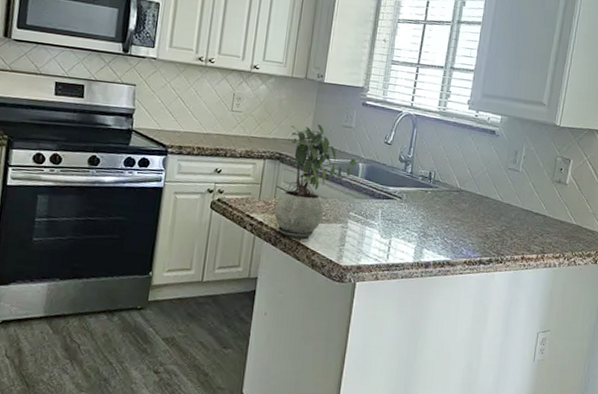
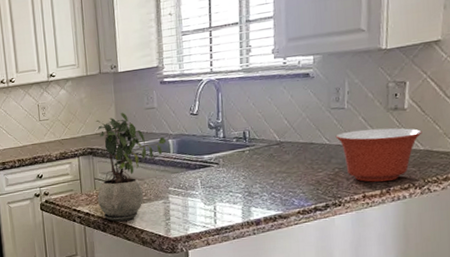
mixing bowl: none [508,193,577,248] -> present [335,128,422,182]

